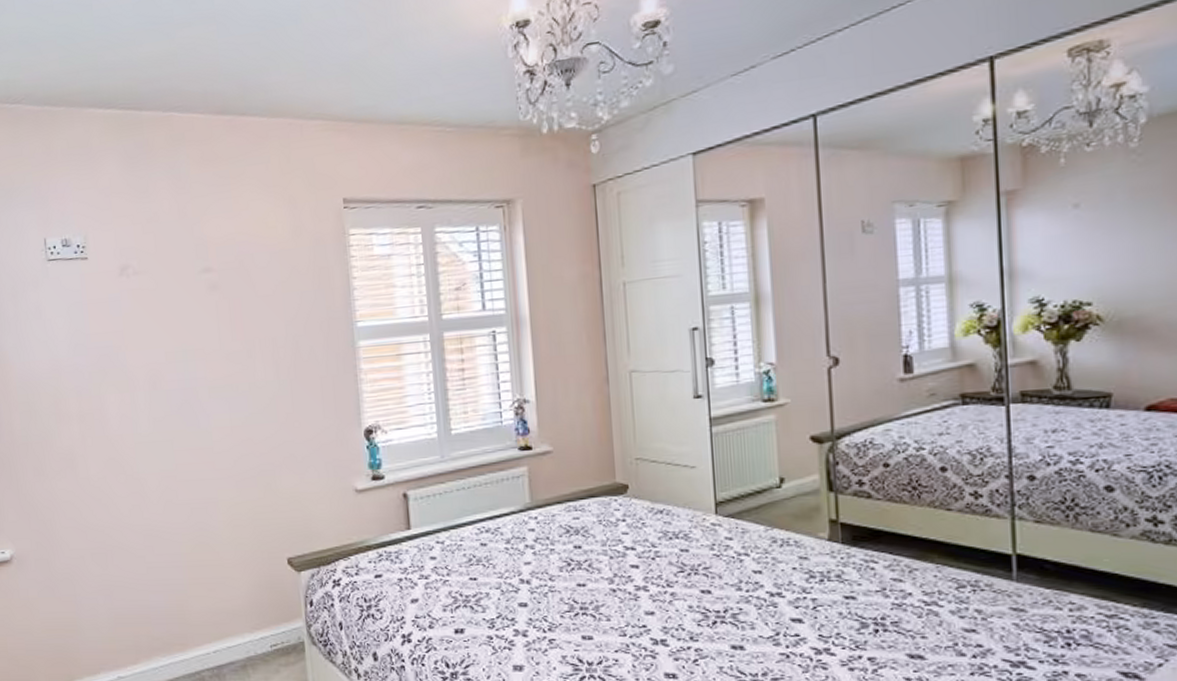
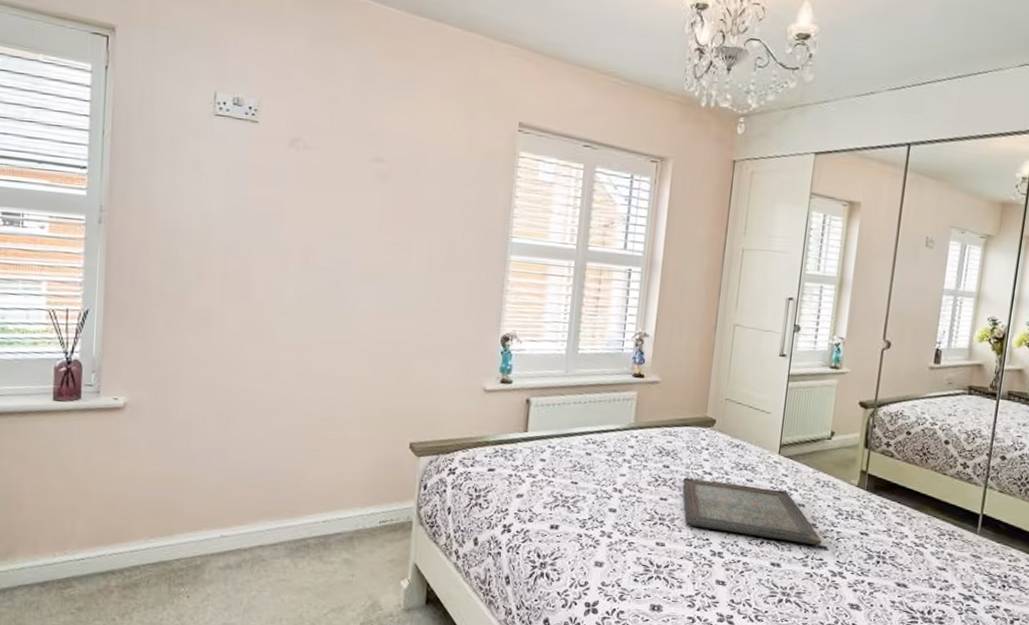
serving tray: none [600,555,794,618] -> present [682,476,822,545]

